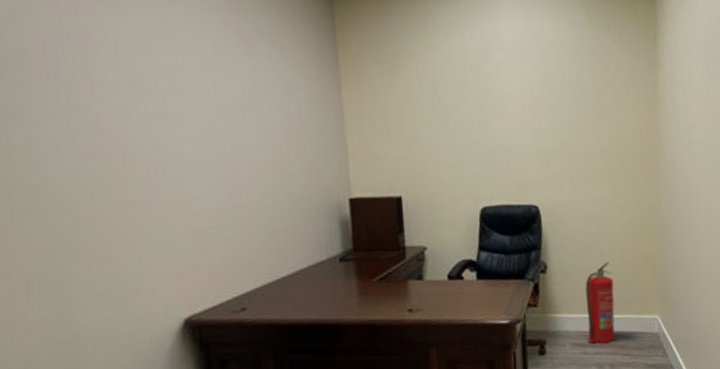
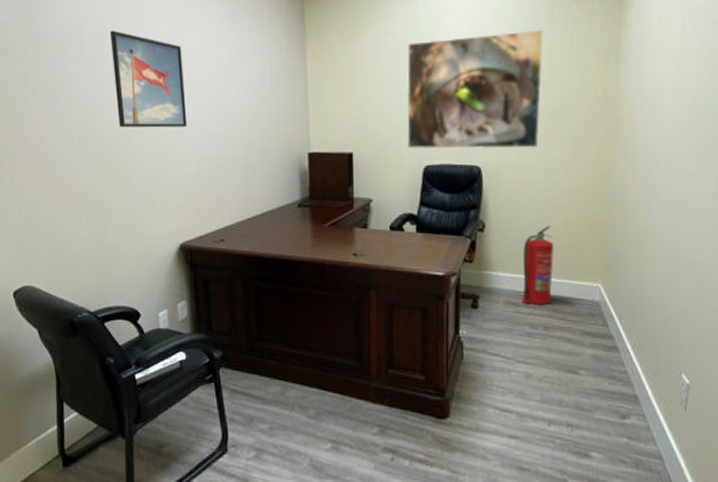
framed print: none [71,52,189,176] -> present [110,30,187,128]
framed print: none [454,68,593,190] -> present [406,30,543,150]

